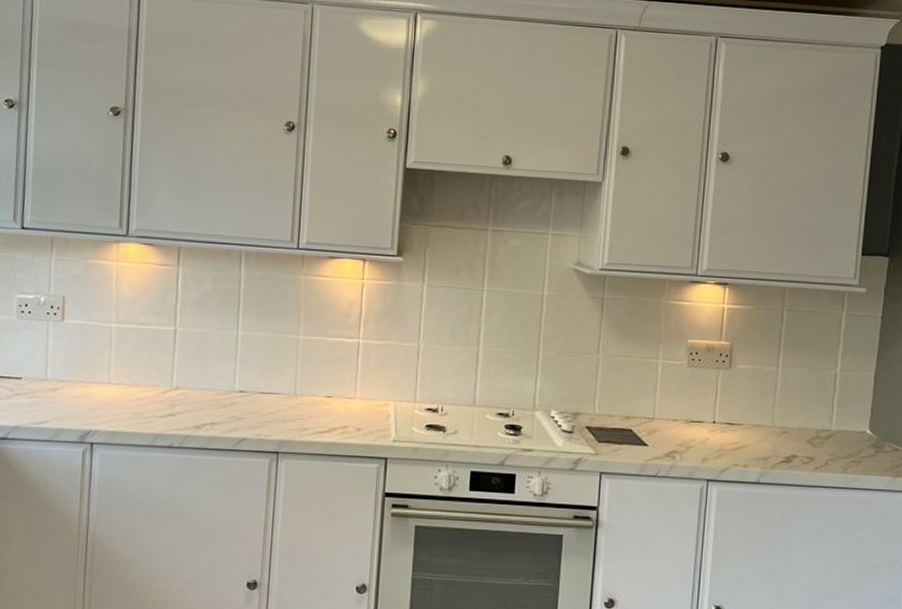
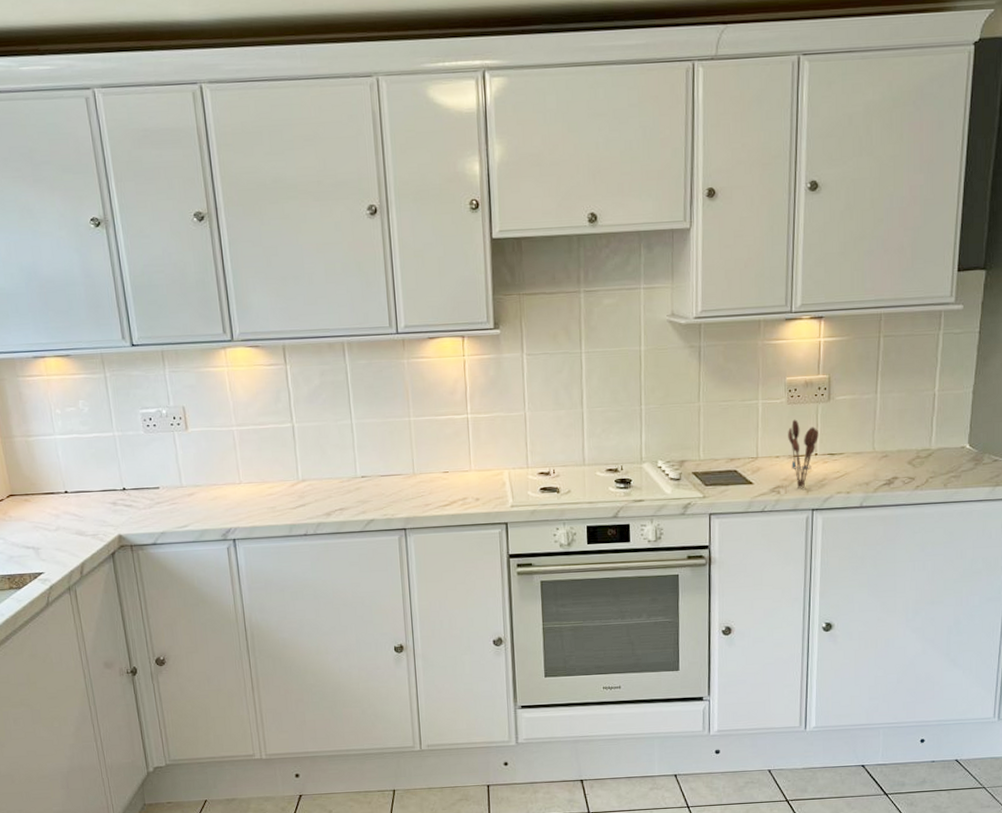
utensil holder: none [686,383,718,457] -> present [788,419,818,489]

